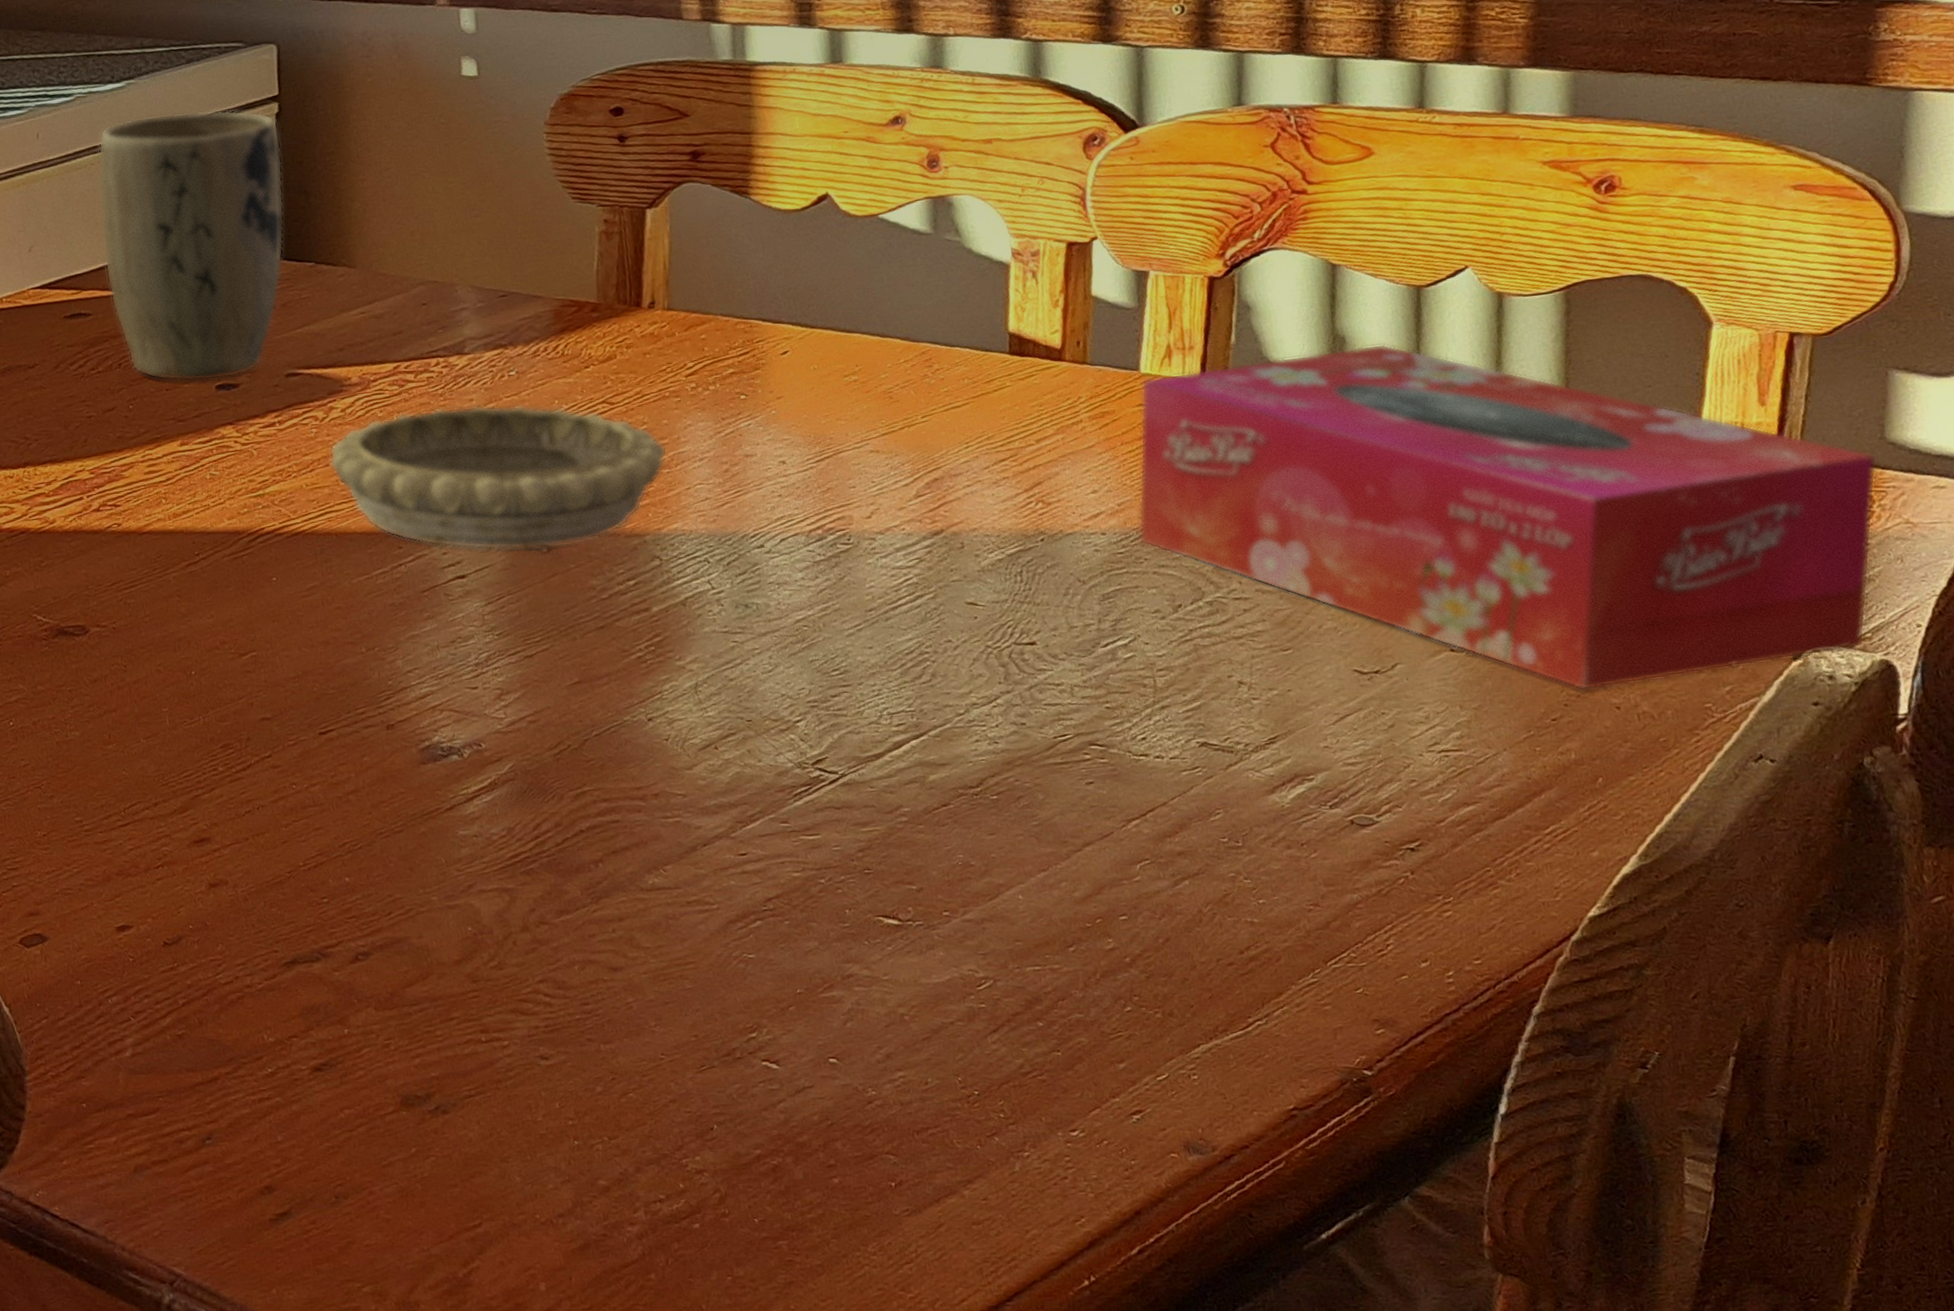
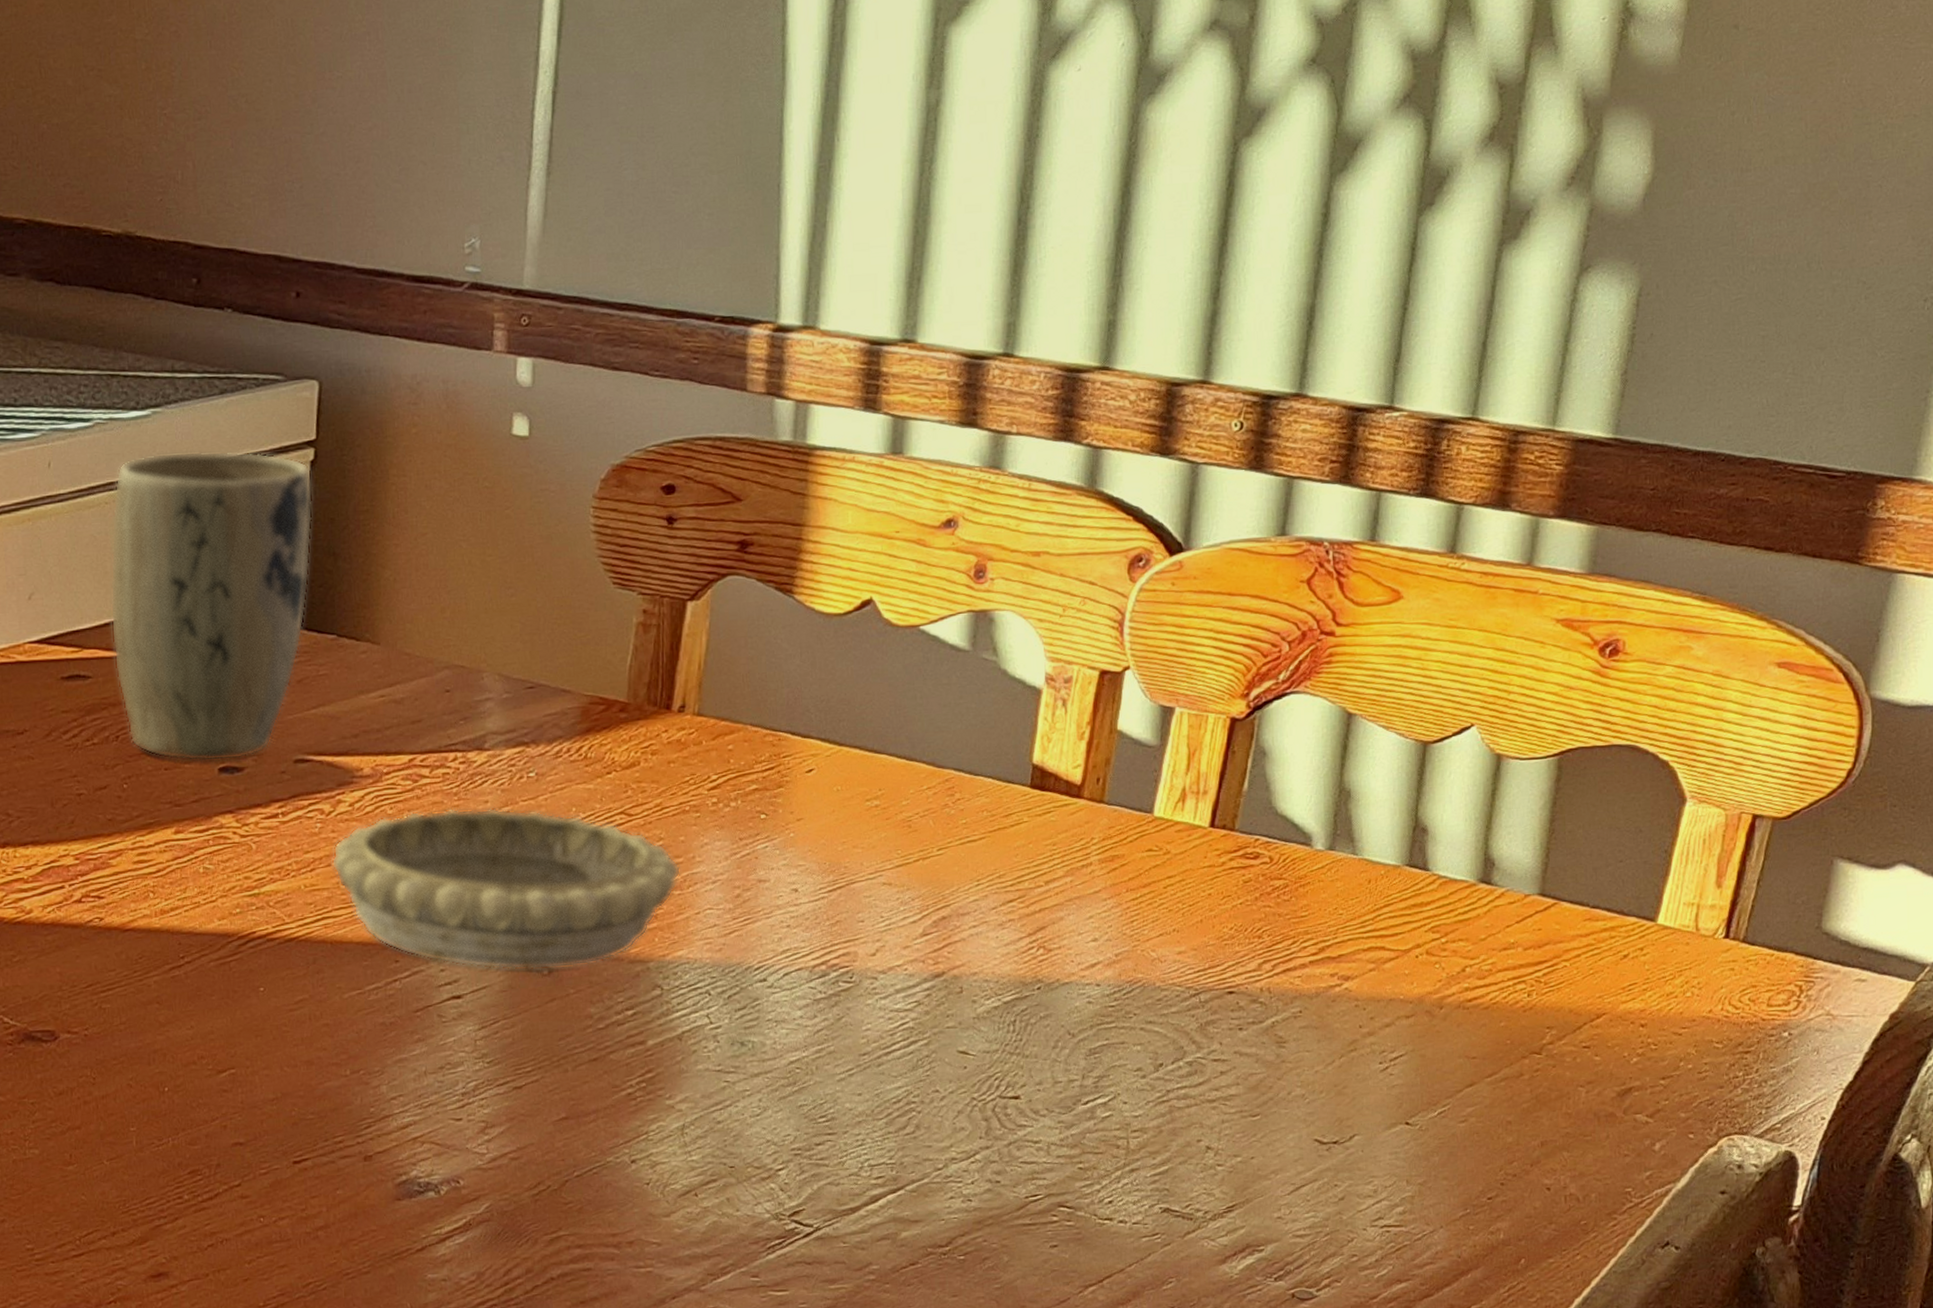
tissue box: present [1138,343,1878,691] -> none [1130,800,1811,1170]

